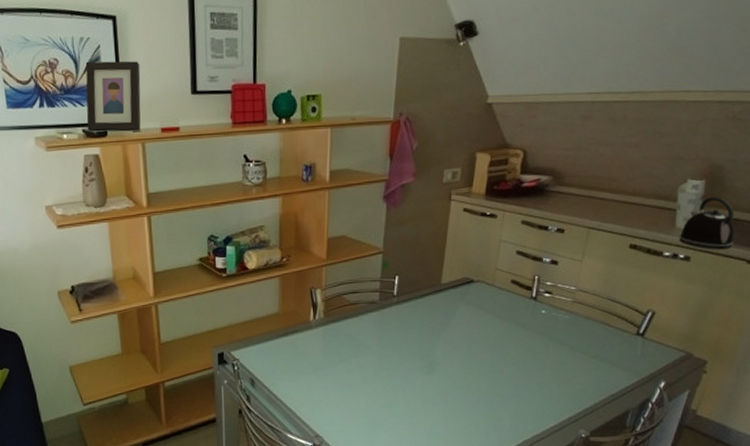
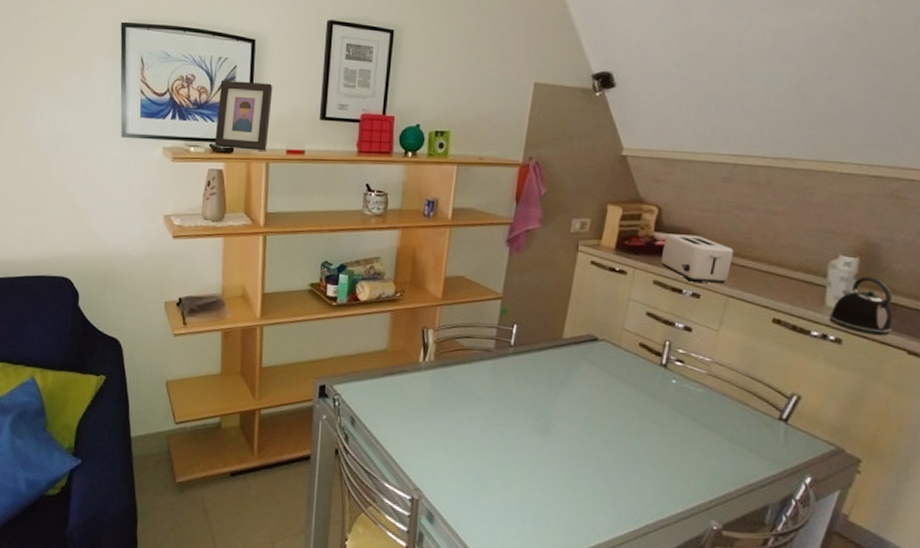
toaster: none [528,174,594,218] -> present [661,234,734,284]

